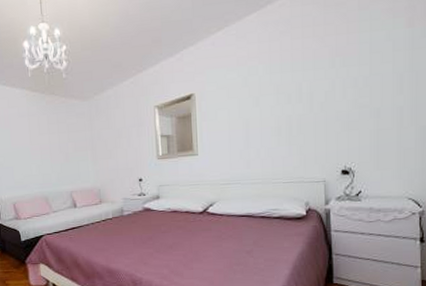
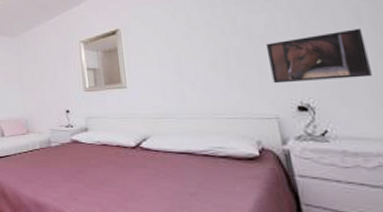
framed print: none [323,98,402,150] -> present [265,28,372,84]

